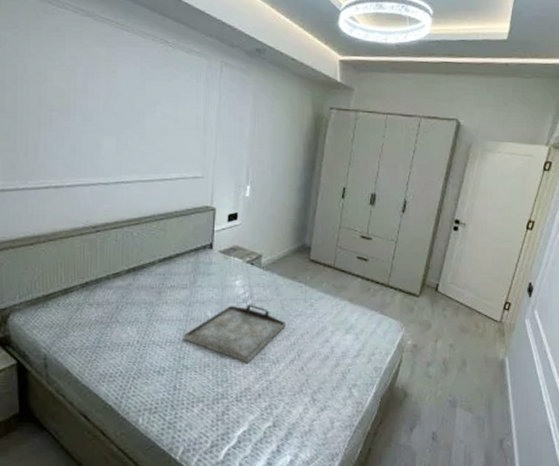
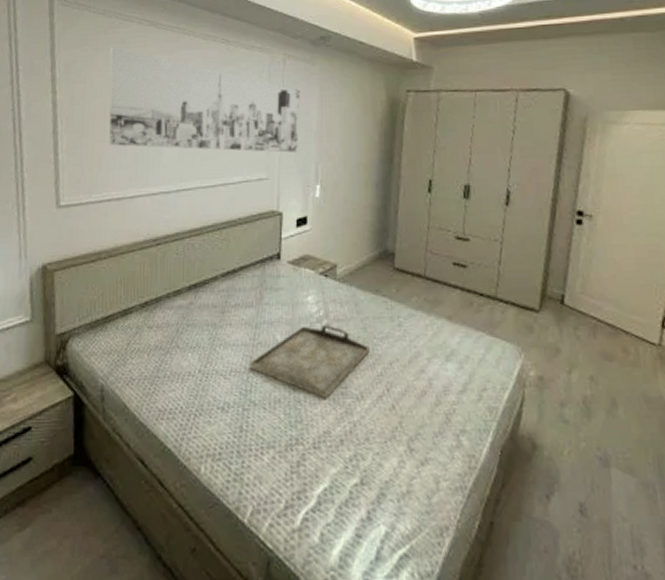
wall art: none [42,34,235,155] -> present [108,47,300,153]

